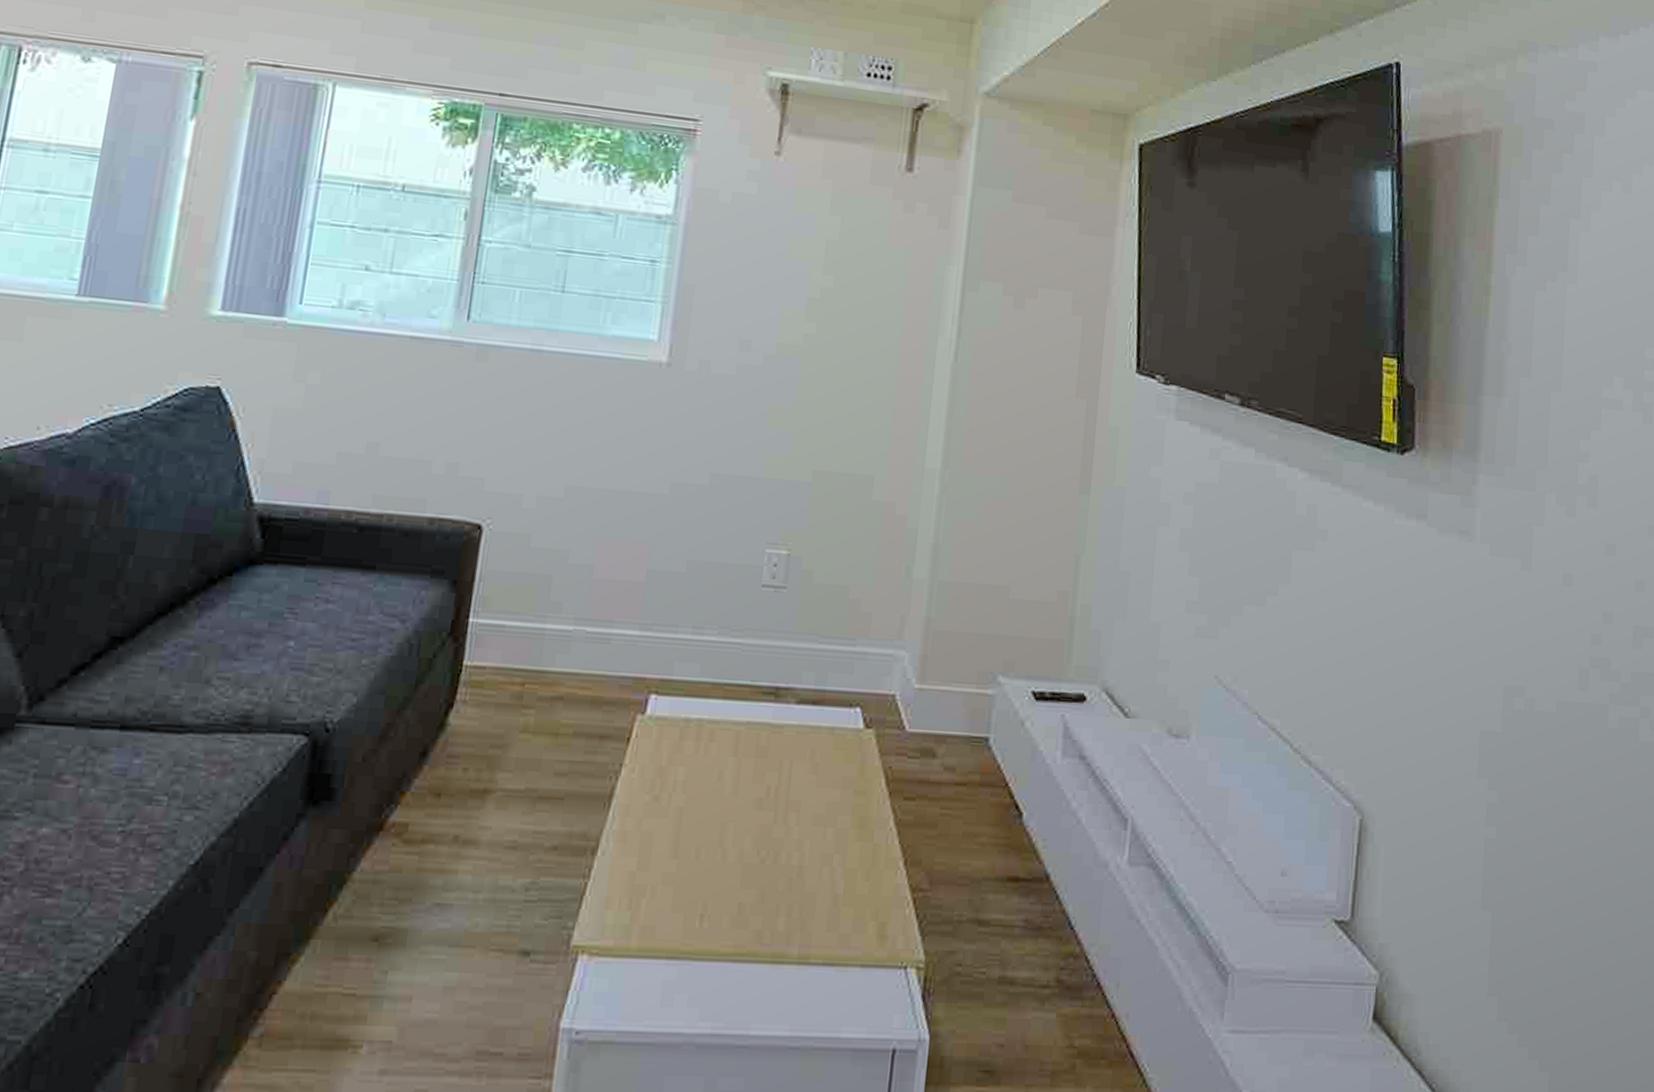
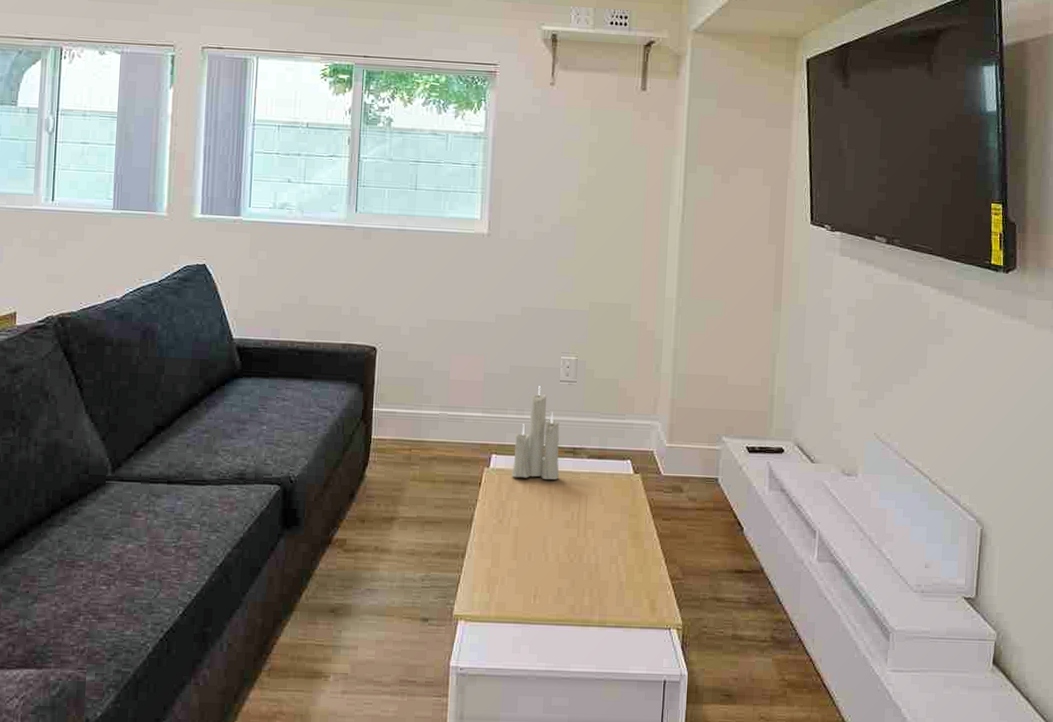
candle: none [678,592,758,736] -> present [511,386,560,480]

